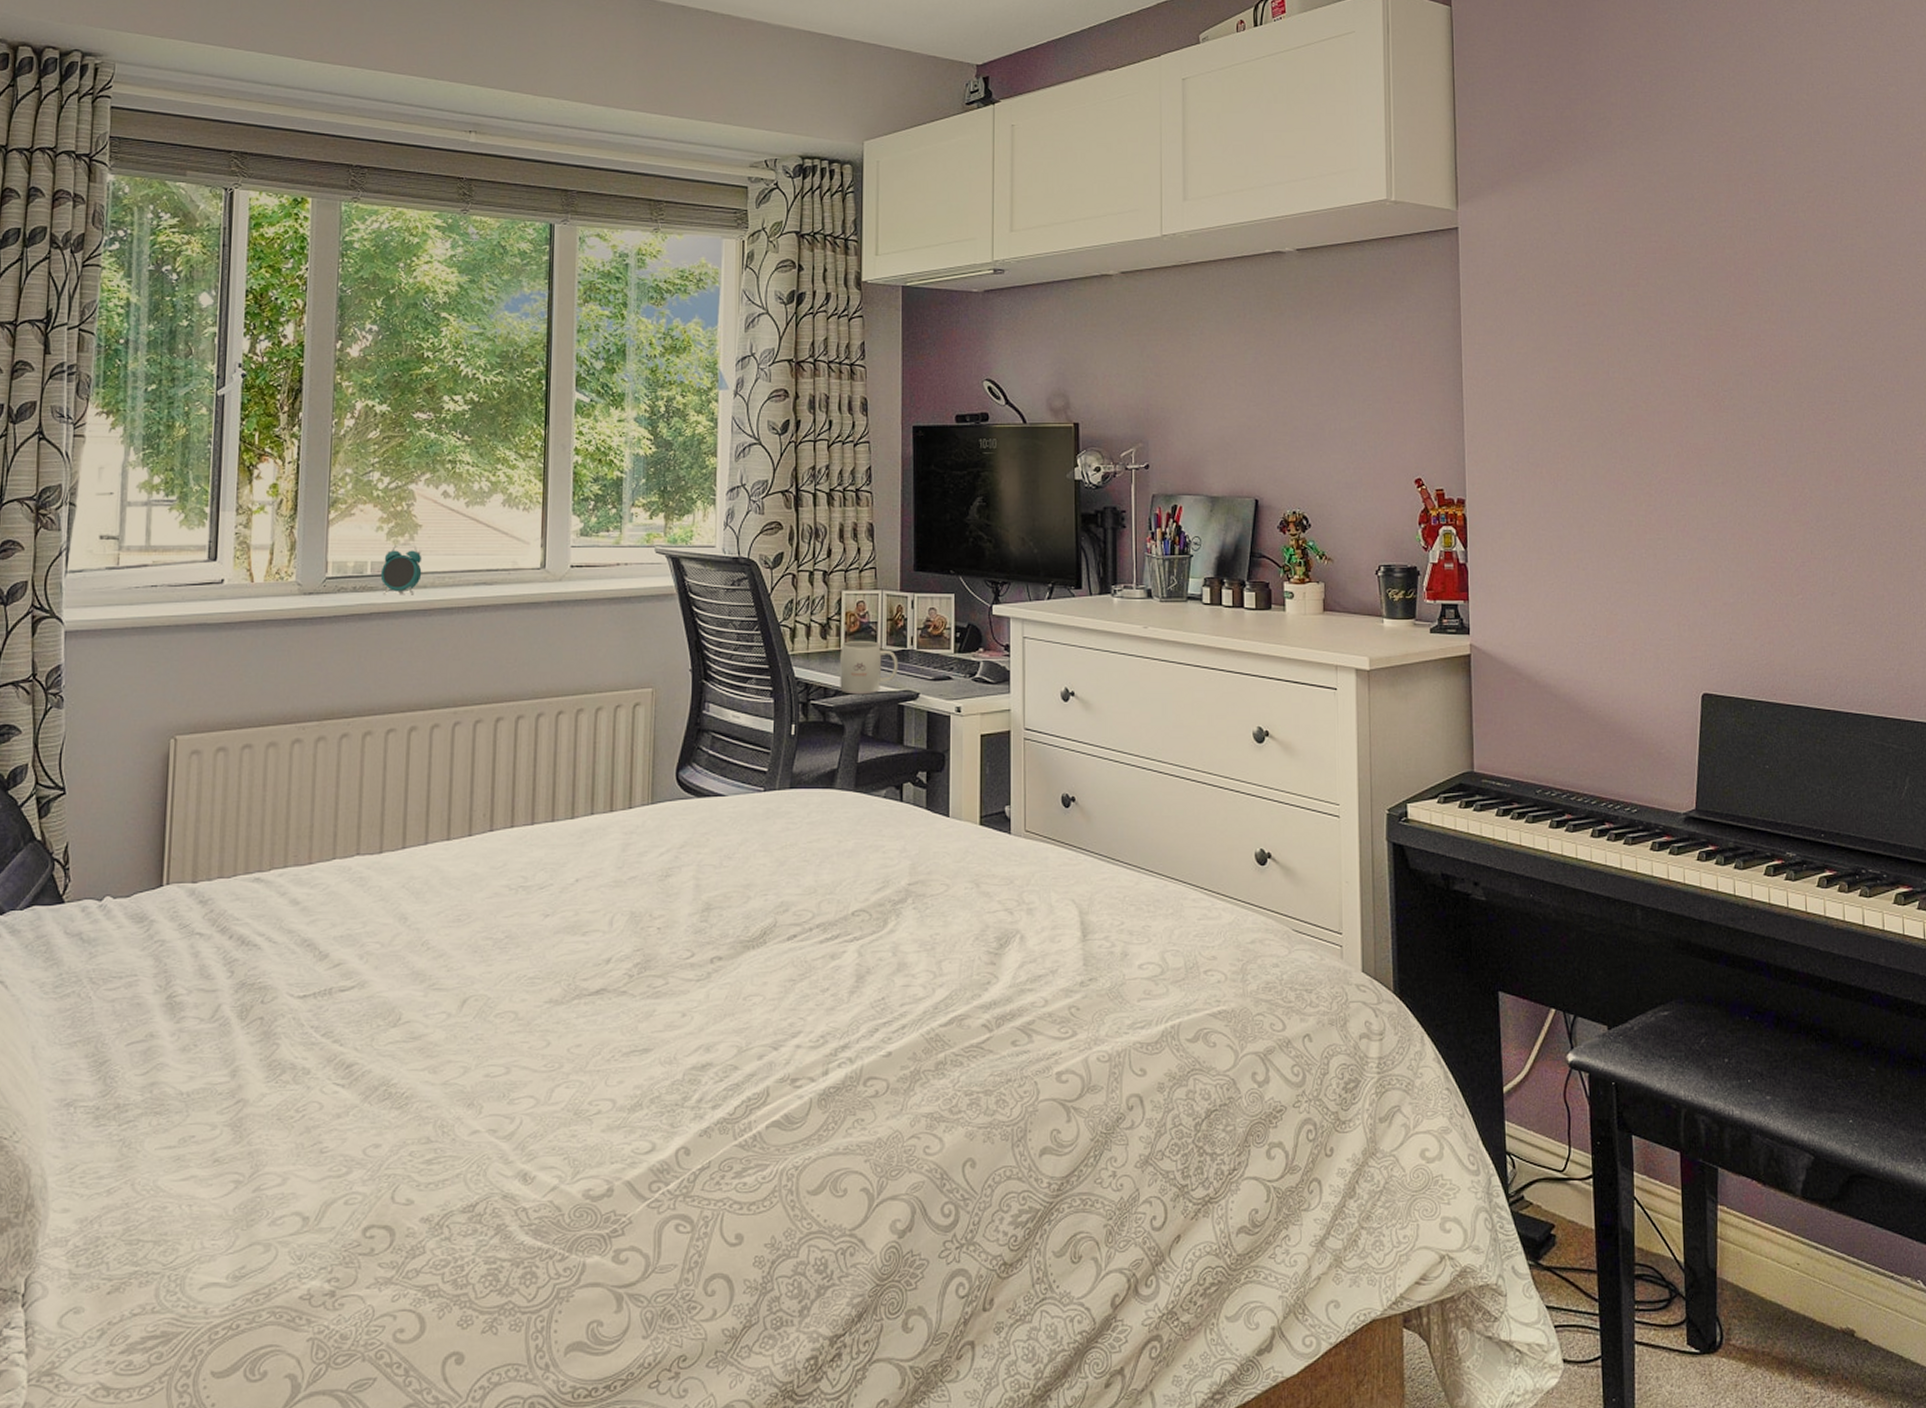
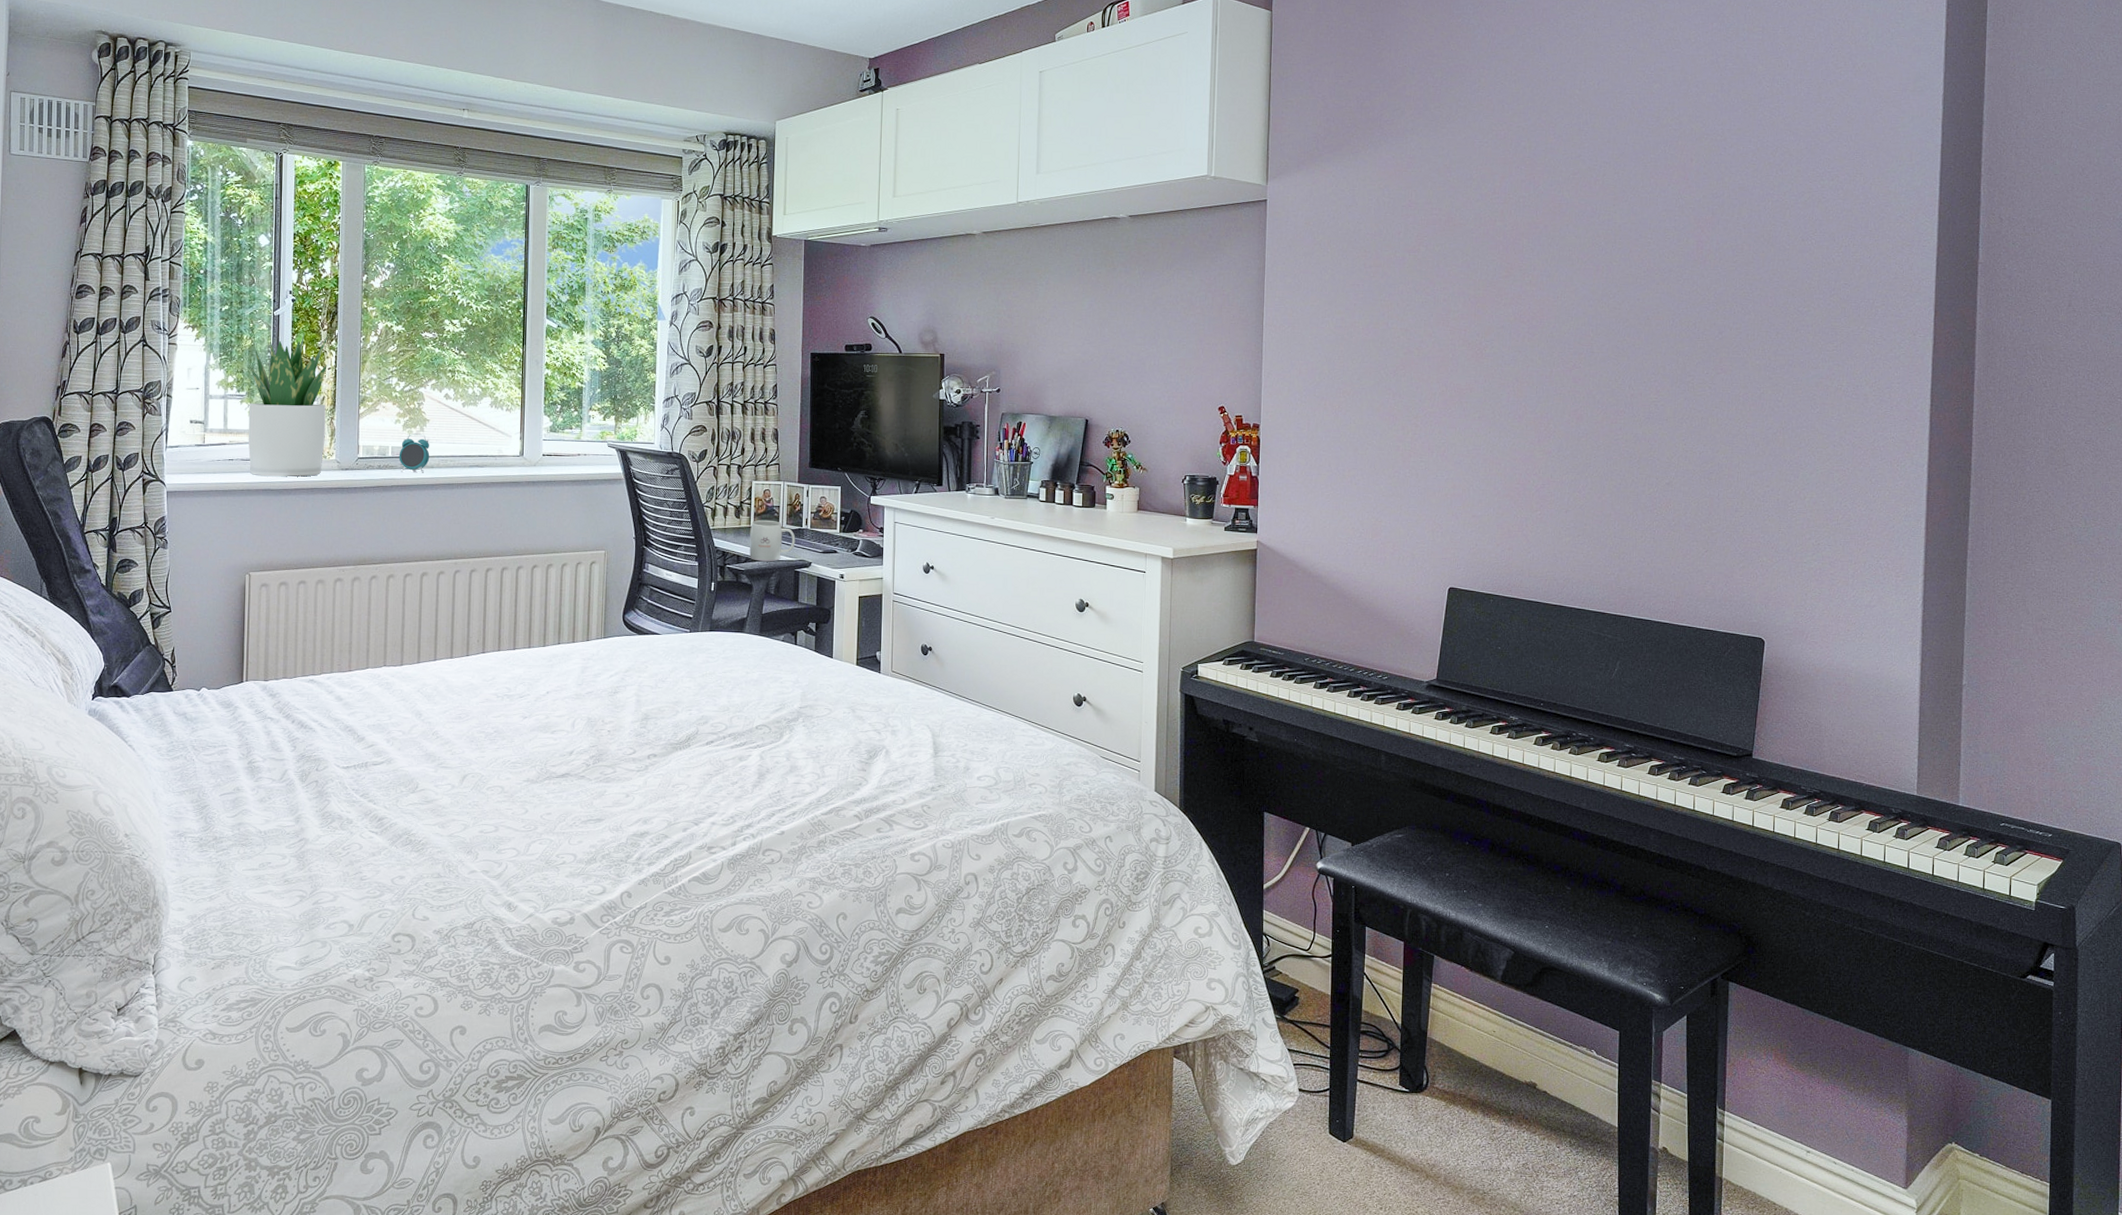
planter: none [178,417,289,607] -> present [248,333,328,477]

